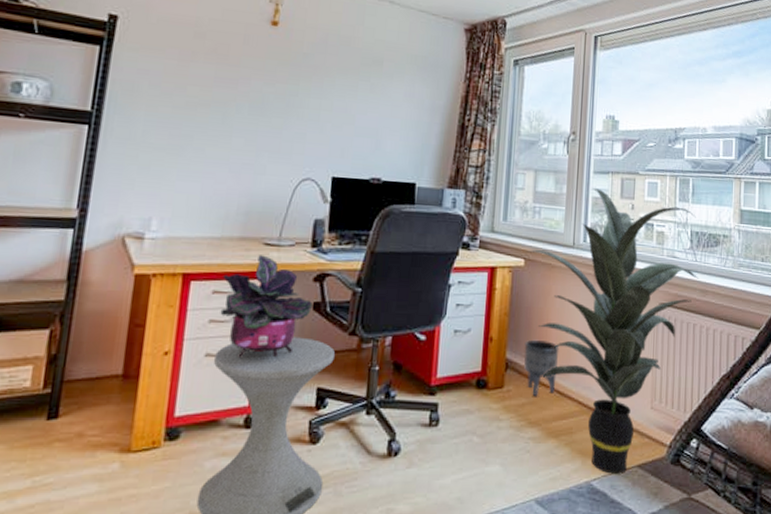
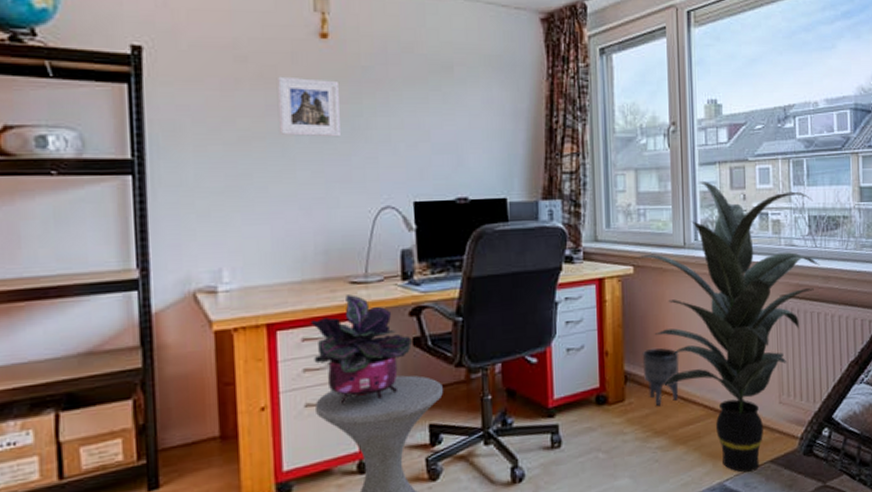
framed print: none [223,54,281,112] -> present [276,76,342,137]

